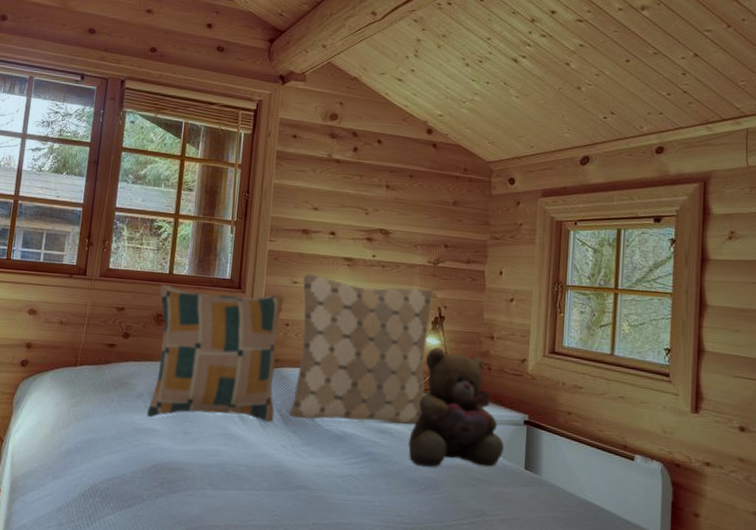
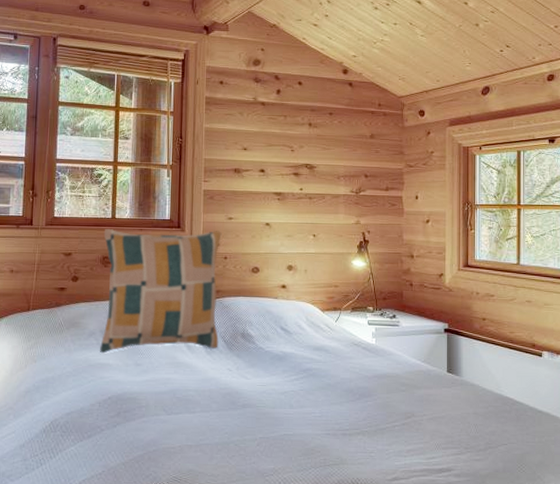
pillow: present [289,274,434,425] -> none [232,210,358,344]
teddy bear: present [408,347,505,467] -> none [343,269,428,377]

